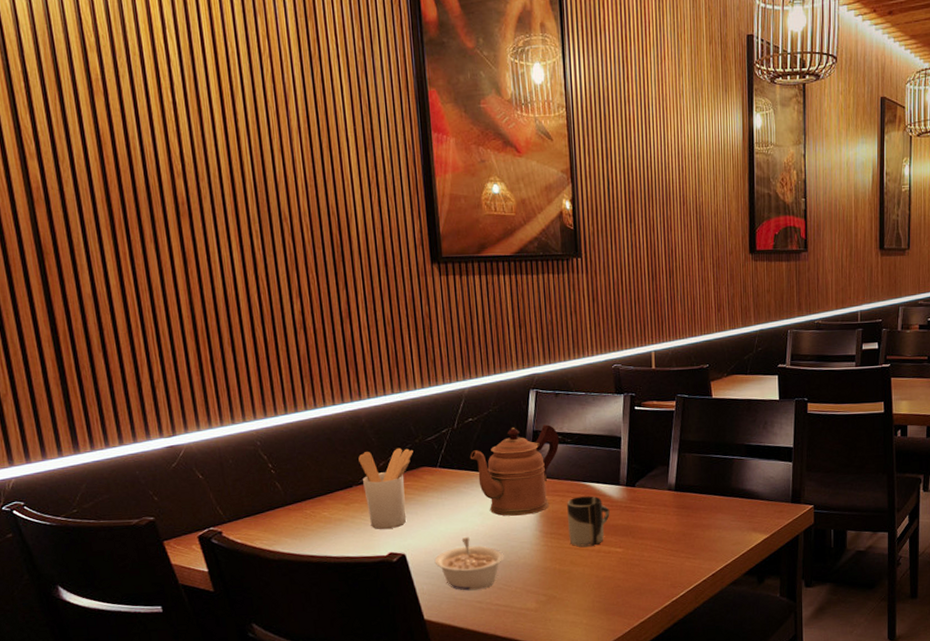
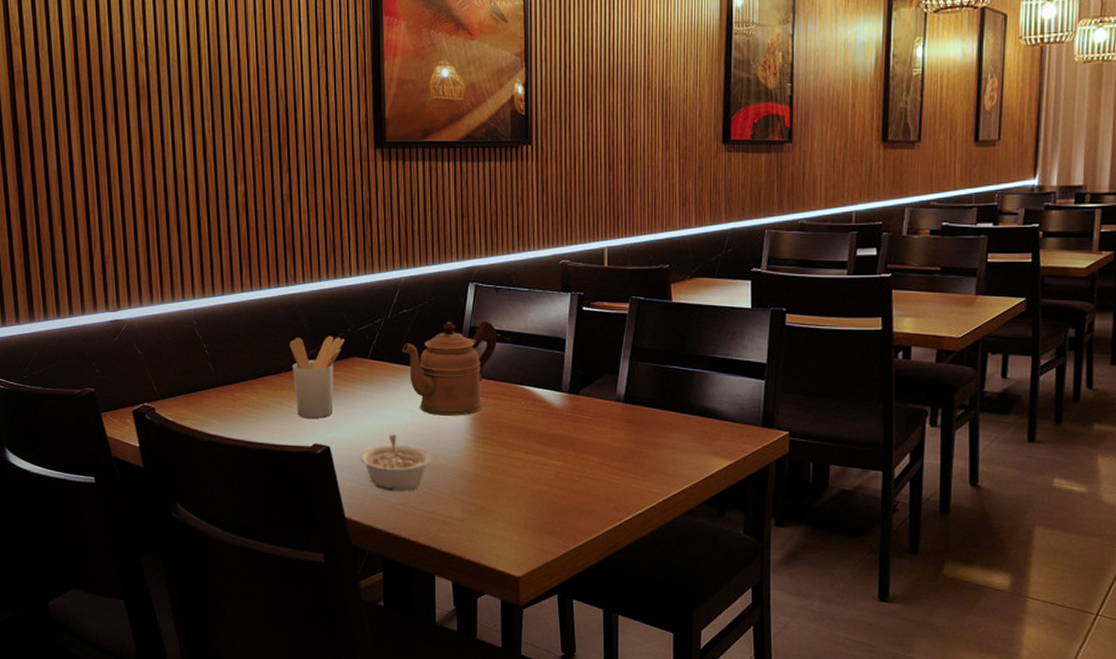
cup: present [567,496,610,547] -> none [502,400,549,456]

